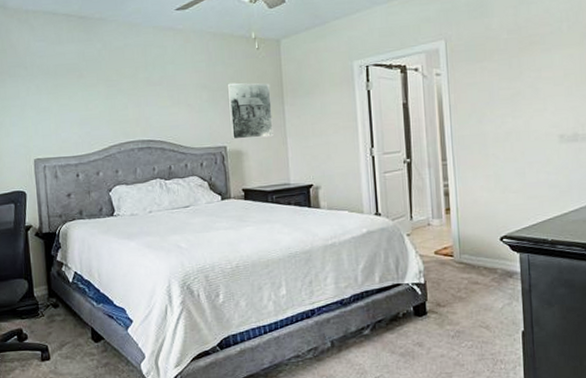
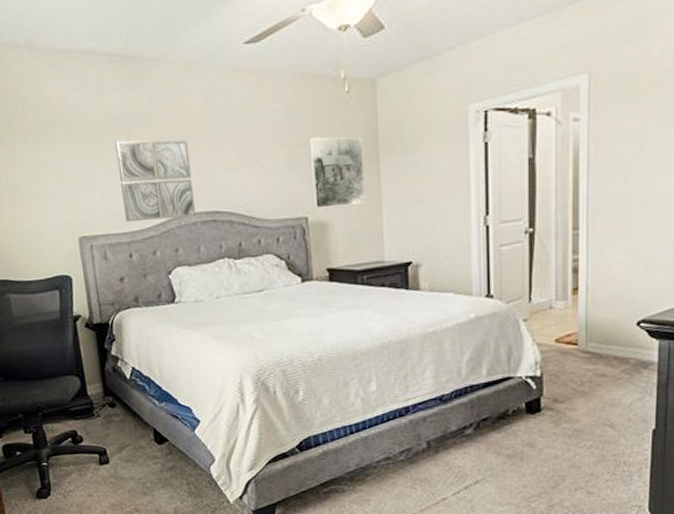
wall art: none [69,81,133,147] -> present [115,140,195,222]

